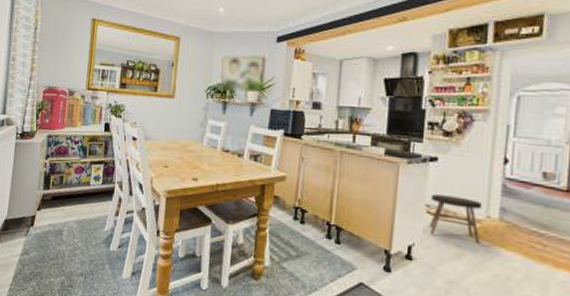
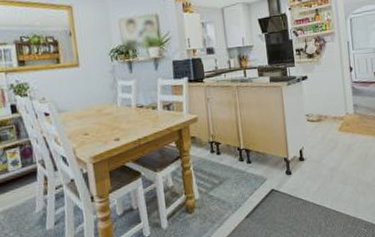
stool: present [429,194,482,244] -> none [307,103,346,138]

